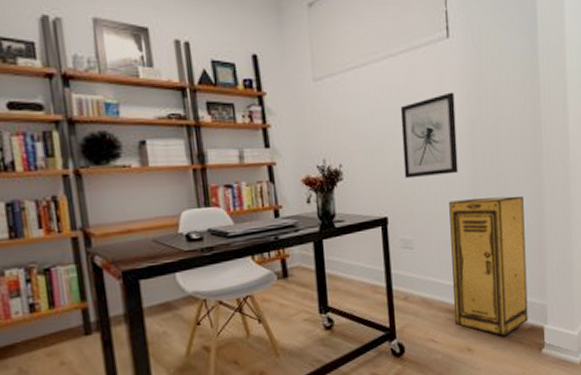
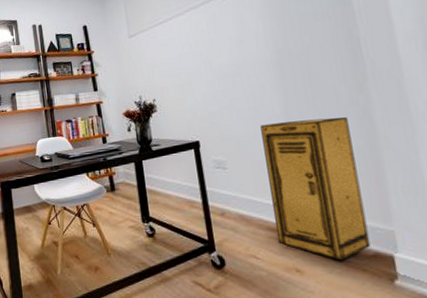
wall art: present [400,92,458,179] -> none [204,29,268,107]

